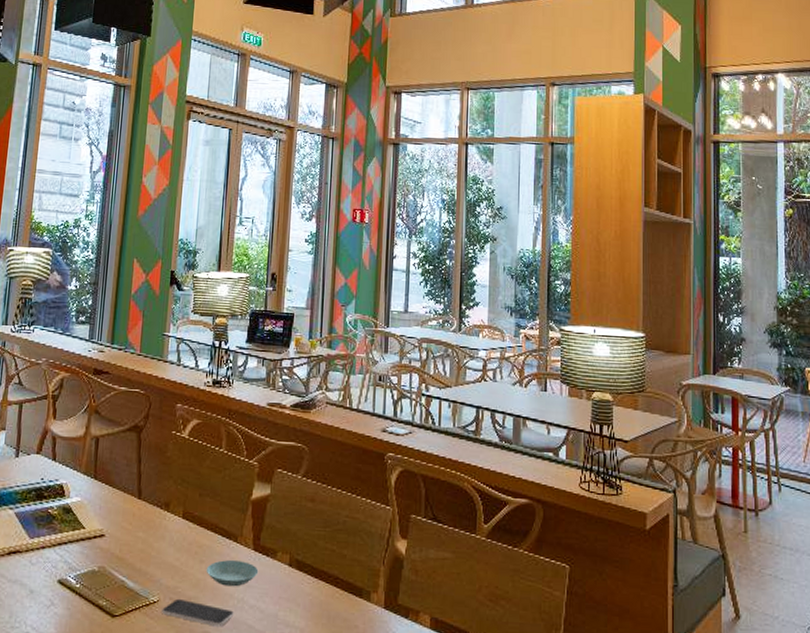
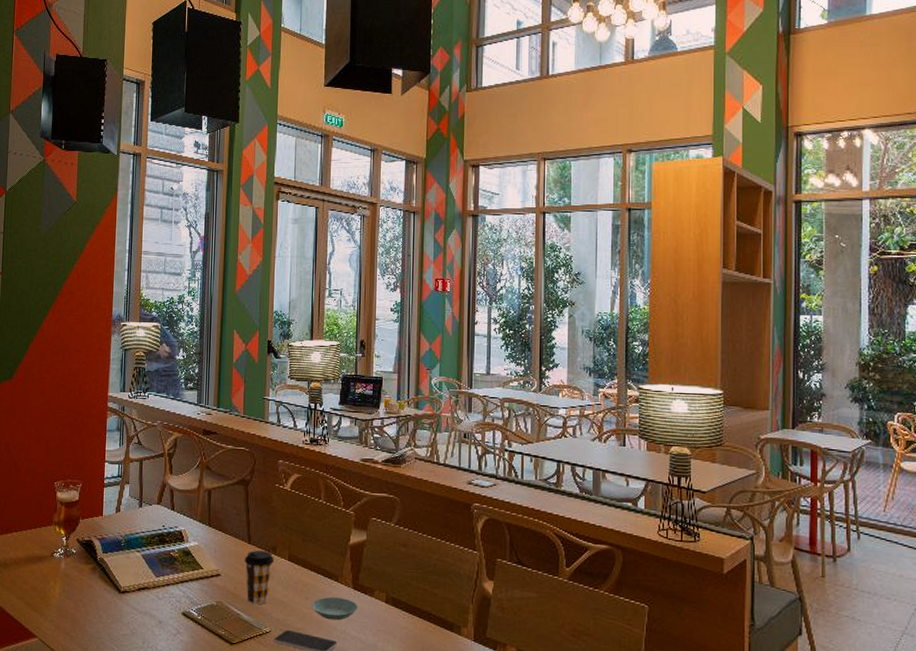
coffee cup: none [132,507,167,570] -> present [244,551,274,605]

